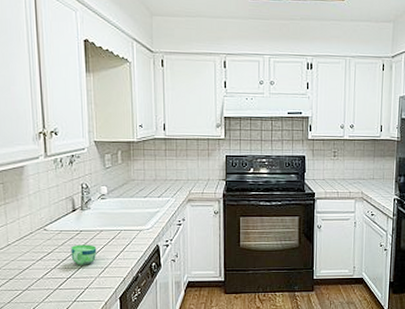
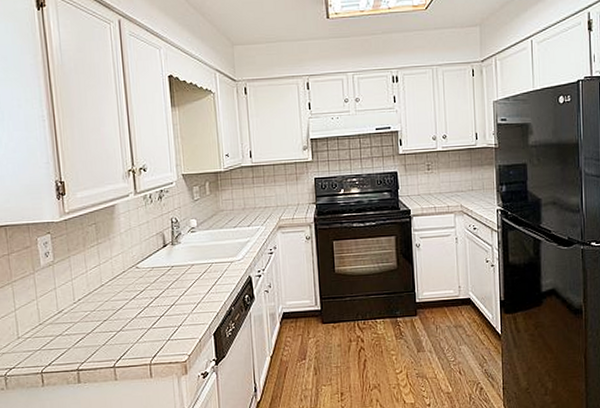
cup: present [71,244,97,265] -> none [163,280,189,302]

